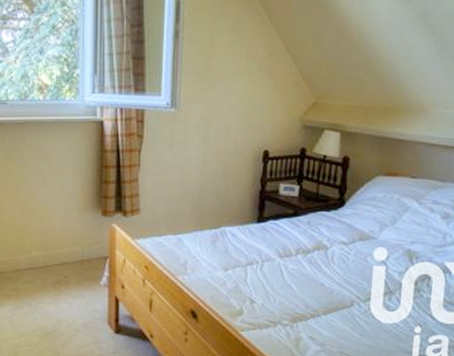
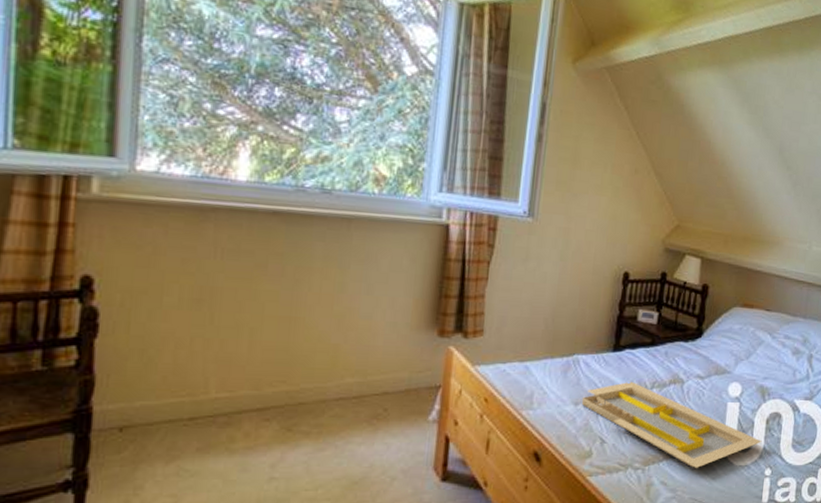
serving tray: none [230,248,411,325] -> present [581,381,762,468]

